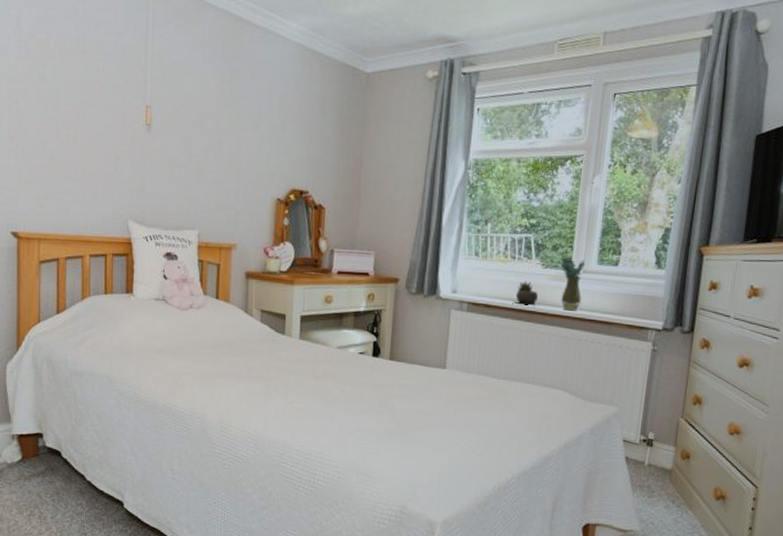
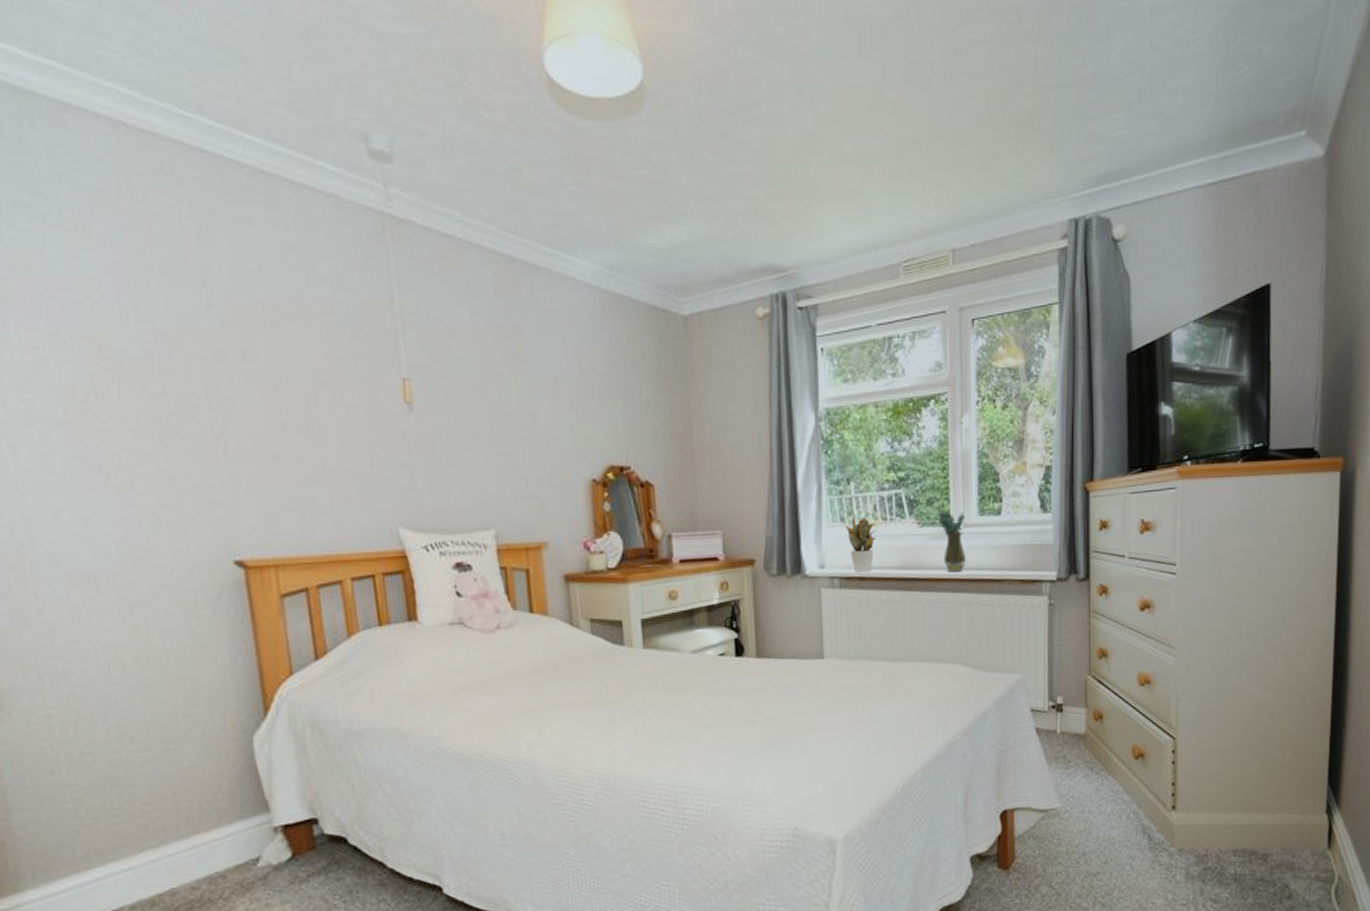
potted plant: none [479,251,506,301] -> present [846,515,877,572]
succulent plant: present [513,281,538,306] -> none [891,544,919,573]

